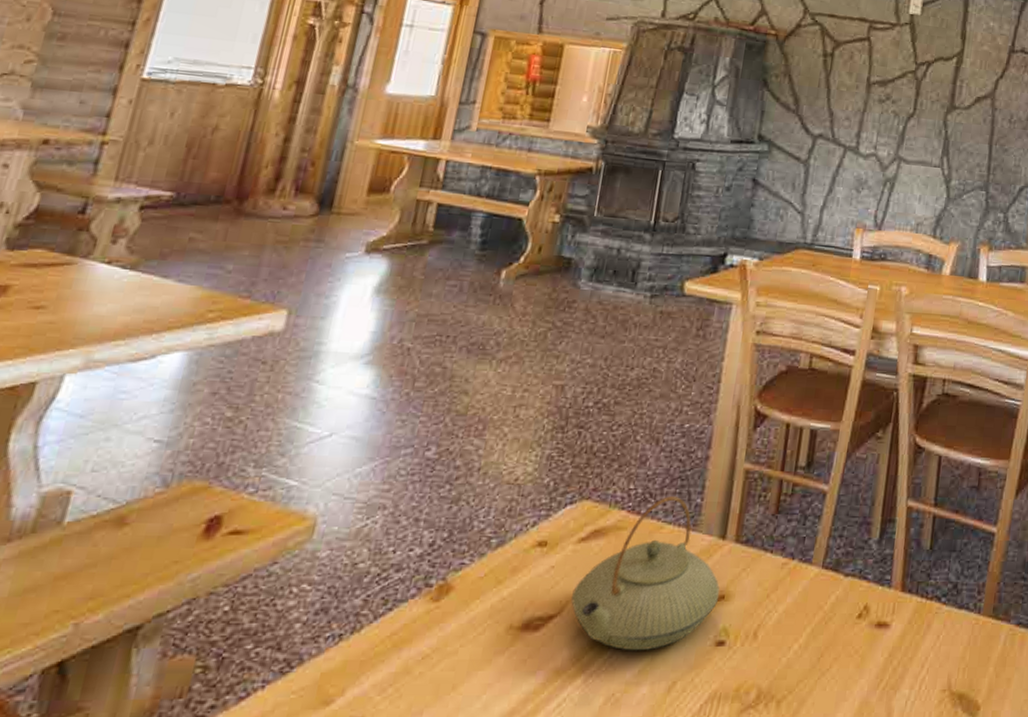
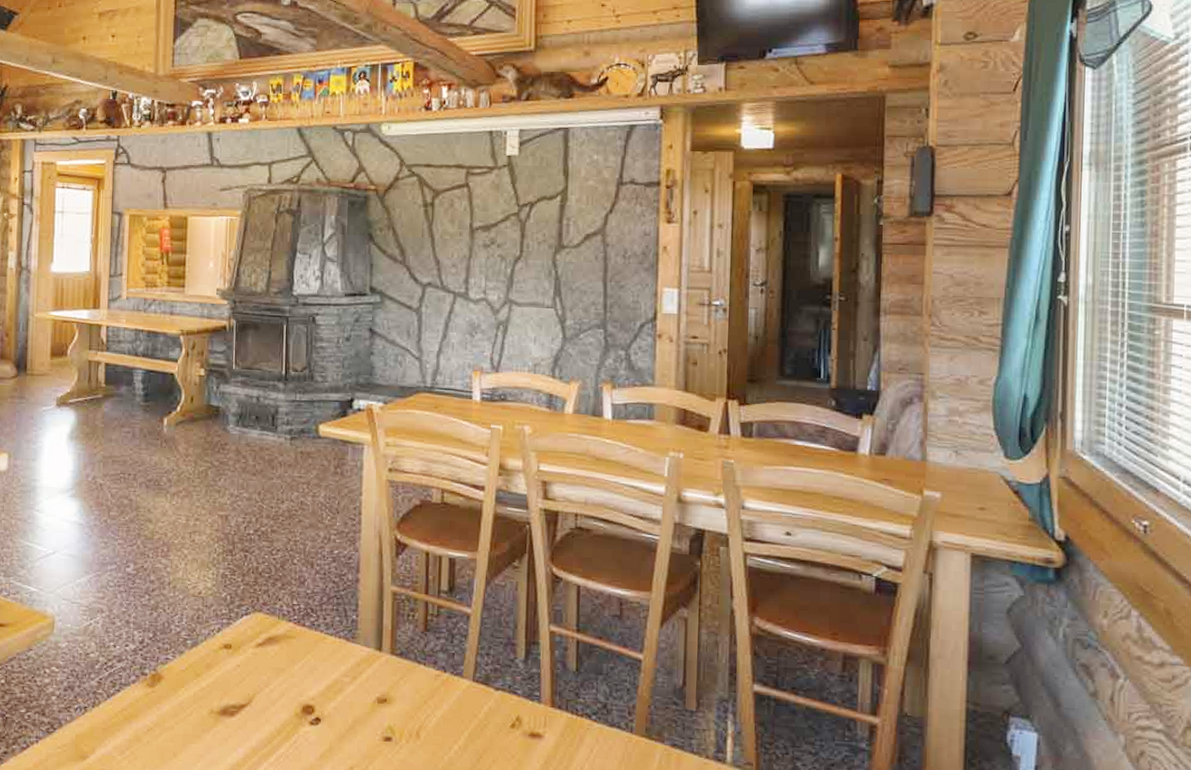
teapot: present [571,496,720,651] -> none [257,612,382,740]

